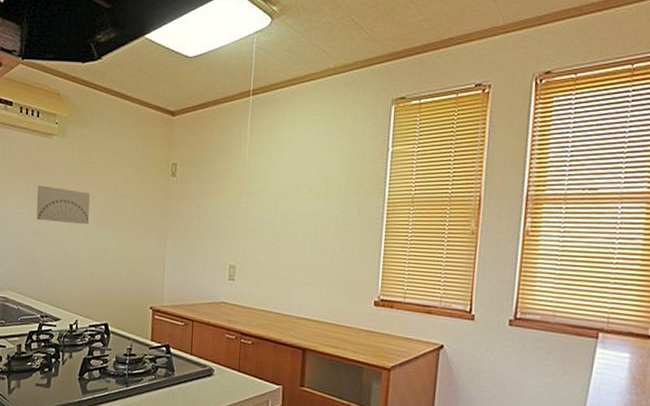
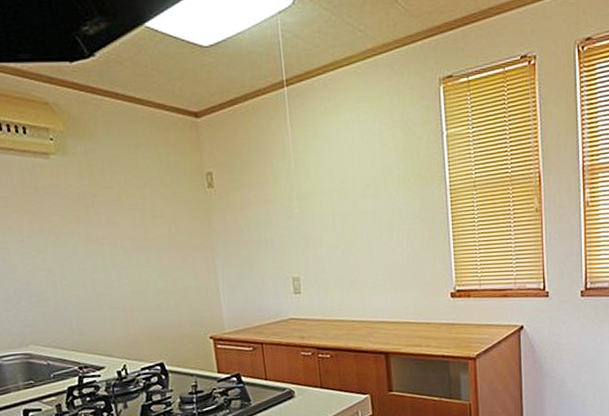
wall art: present [36,185,90,225] -> none [42,216,117,258]

